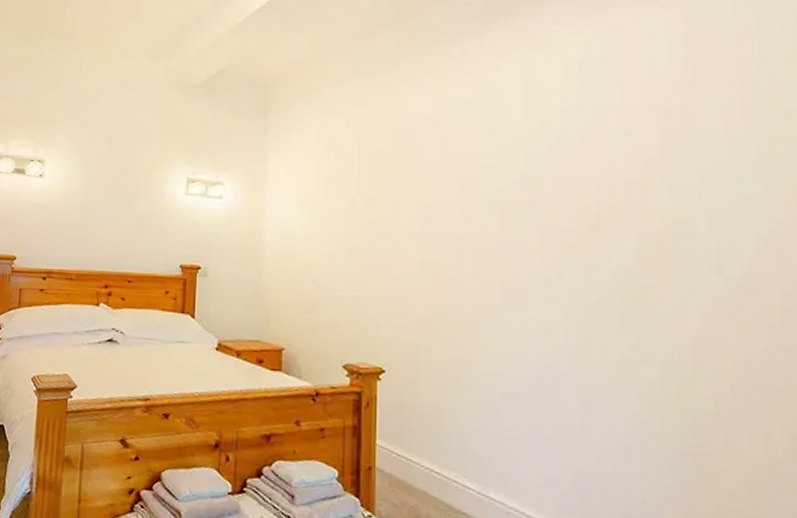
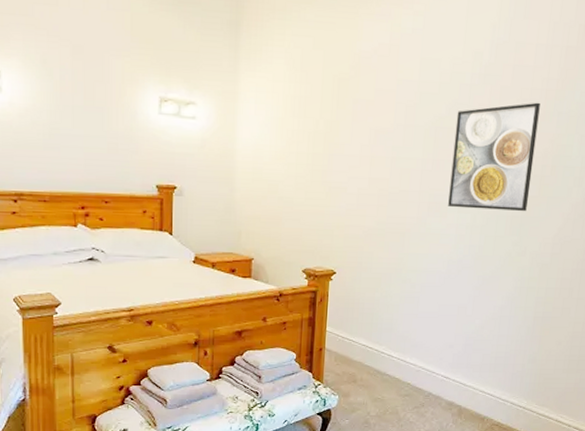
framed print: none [526,172,644,304] -> present [448,102,540,211]

